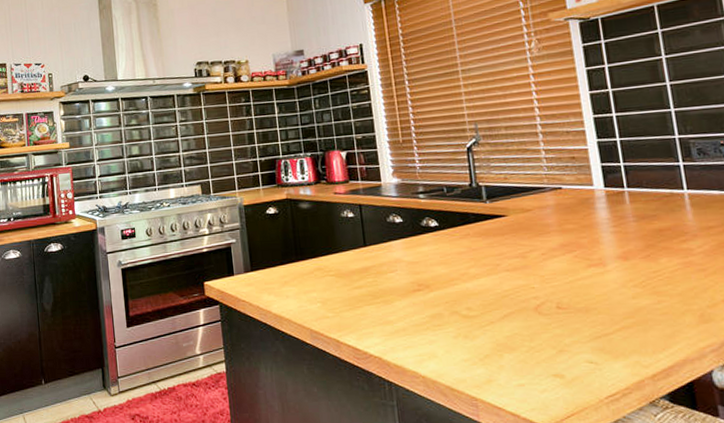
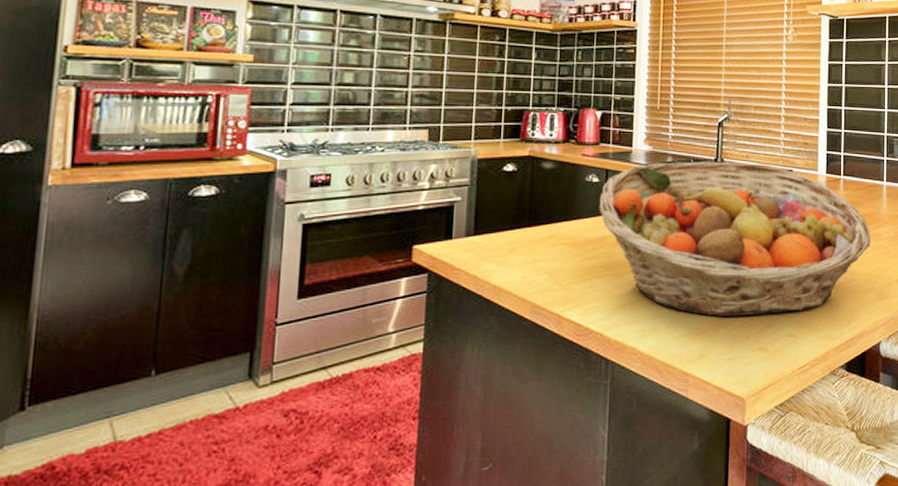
fruit basket: none [357,184,679,342] -> present [599,161,872,317]

